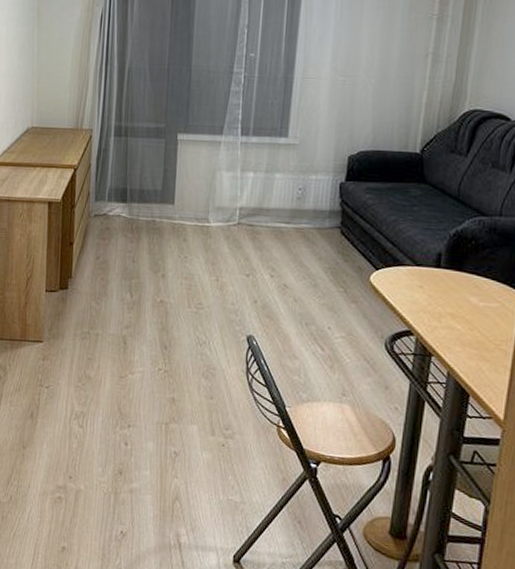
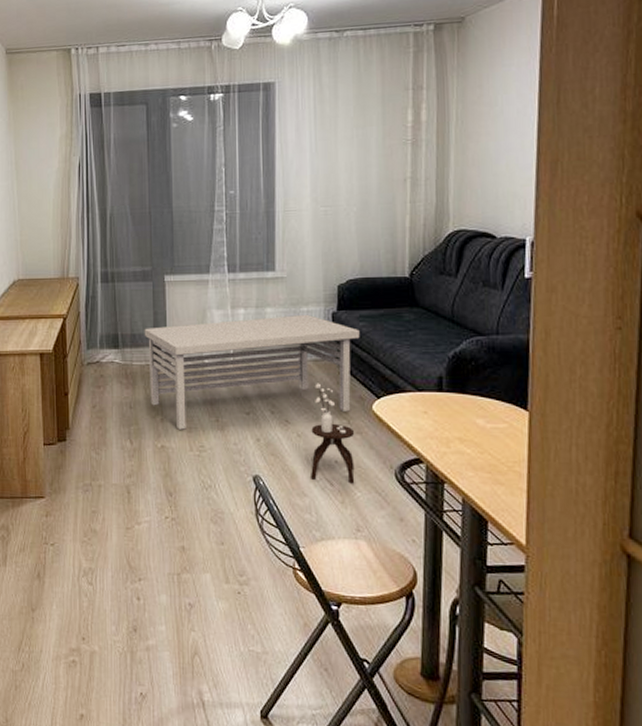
coffee table: none [152,182,365,287] -> present [144,314,360,430]
side table: none [303,250,351,350] -> present [311,383,355,484]

